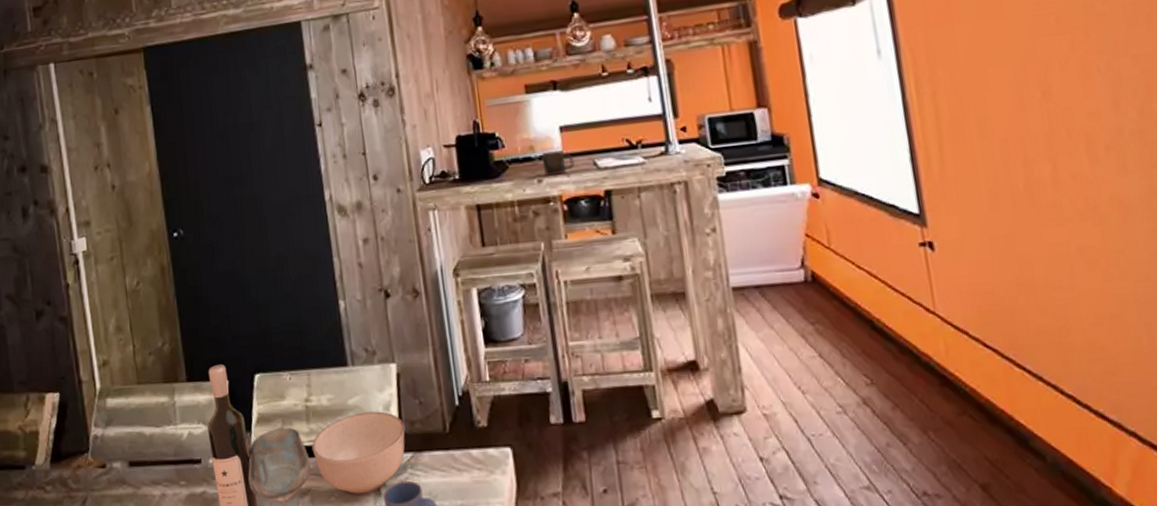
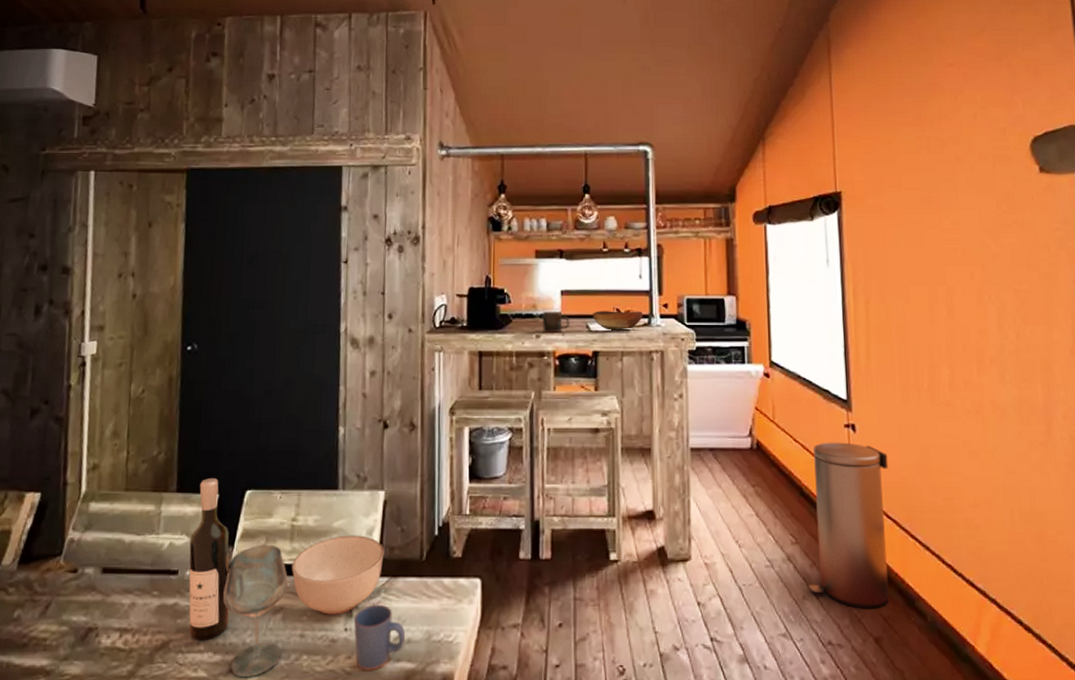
bowl: none [599,139,658,165] -> present [593,311,643,331]
pedal bin: none [882,263,995,453] -> present [809,442,889,609]

